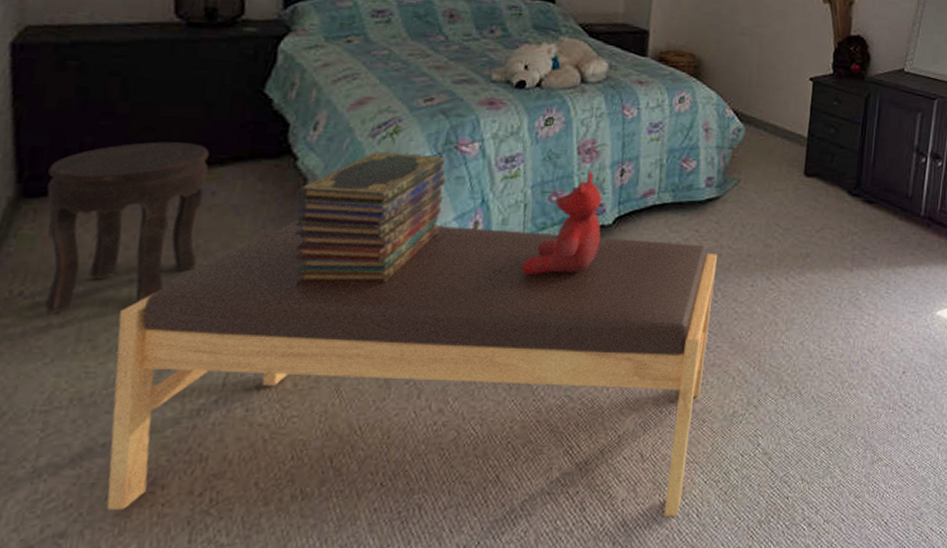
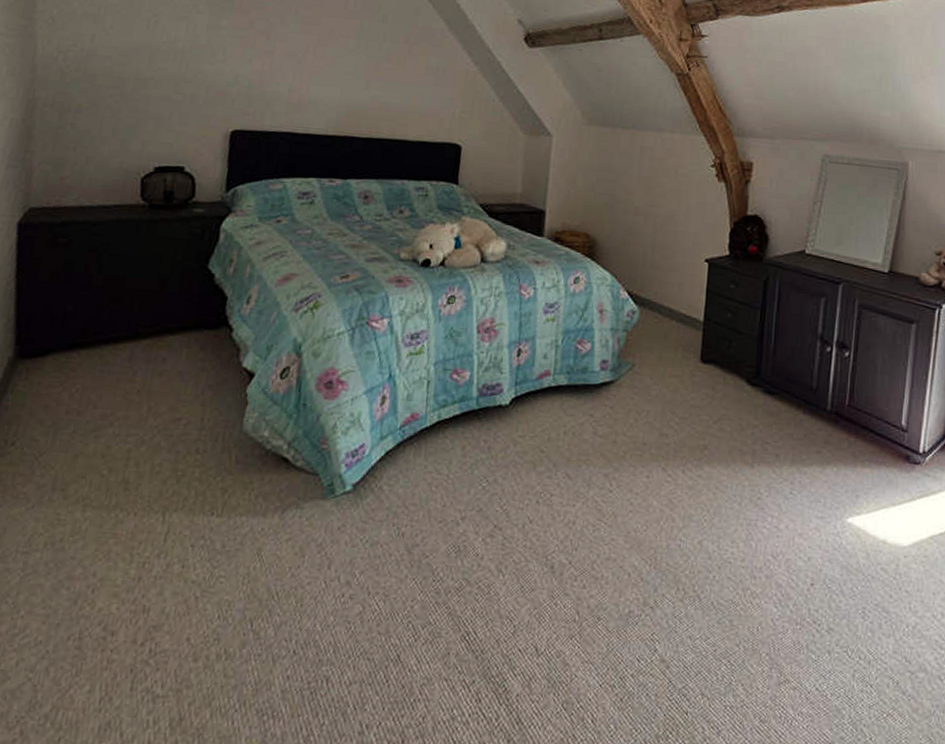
side table: present [44,141,210,315] -> none [30,311,163,464]
bench: present [106,220,717,517] -> none [68,387,612,720]
book stack: present [294,151,446,285] -> none [227,325,358,454]
stuffed bear: present [520,172,602,276] -> none [423,351,500,453]

